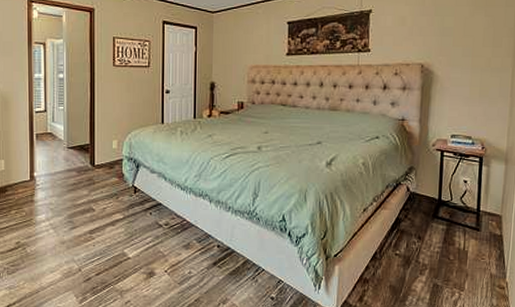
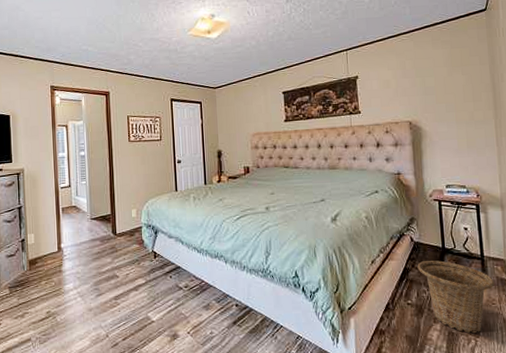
basket: none [410,211,487,287] -> present [417,260,495,334]

